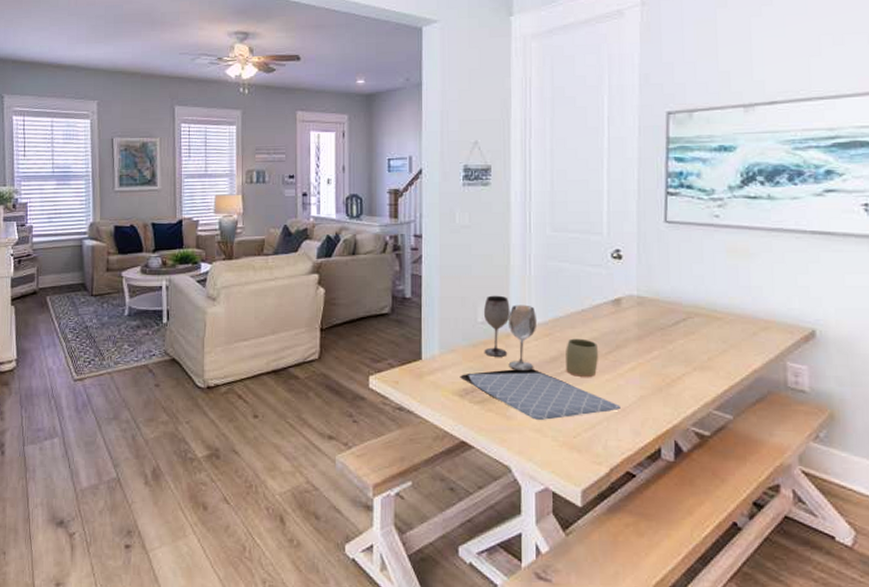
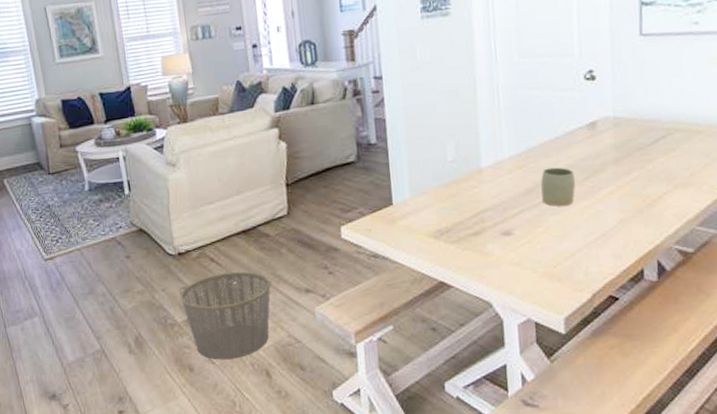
basket: none [202,410,297,501] -> present [178,271,273,360]
placemat: present [460,368,620,420] -> none [433,202,600,254]
wineglass: present [483,295,538,371] -> none [452,131,510,206]

